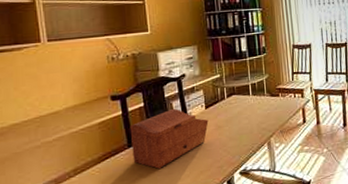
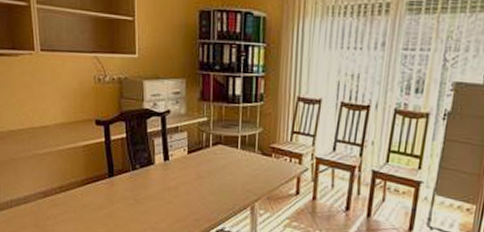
sewing box: present [129,108,209,169] -> none [111,146,190,206]

